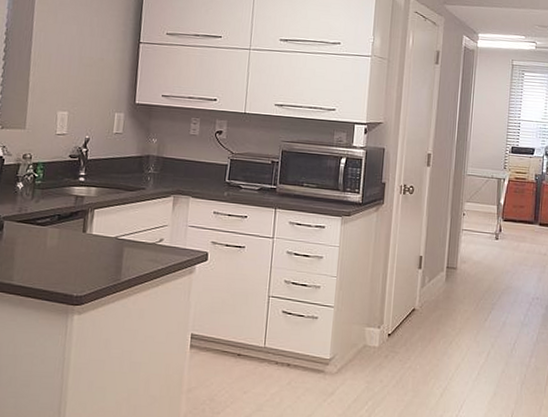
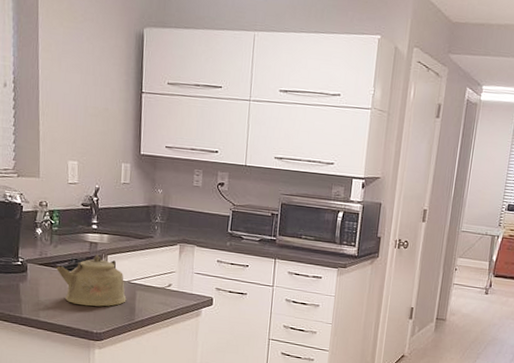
kettle: none [36,208,113,267] -> present [56,254,127,307]

